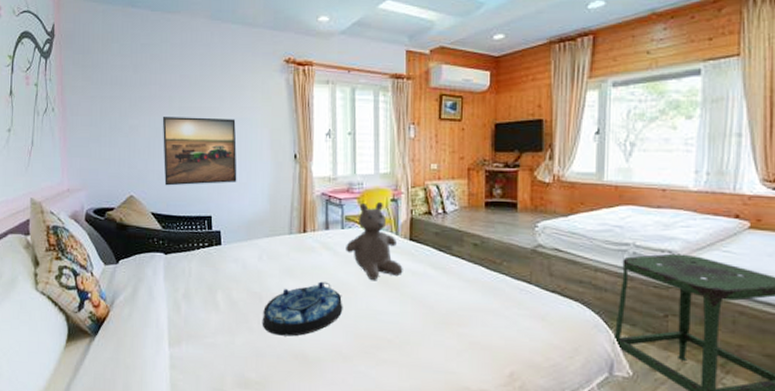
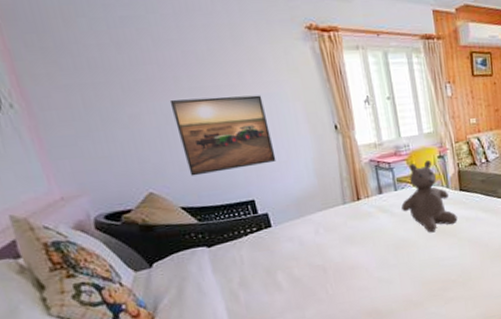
serving tray: present [262,281,343,337] -> none [329,242,408,300]

